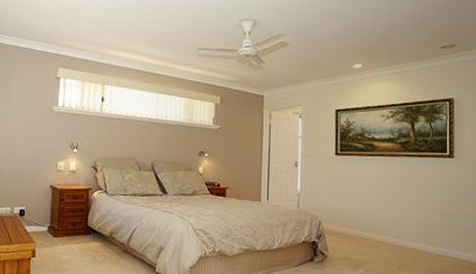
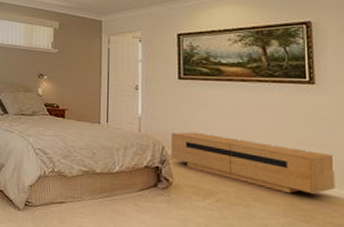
media console: none [327,206,466,260] -> present [171,132,335,195]

